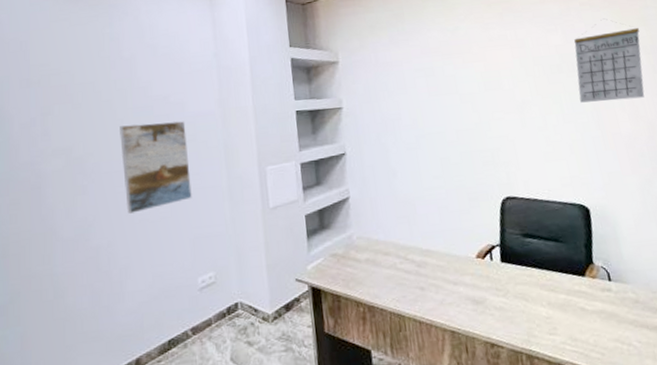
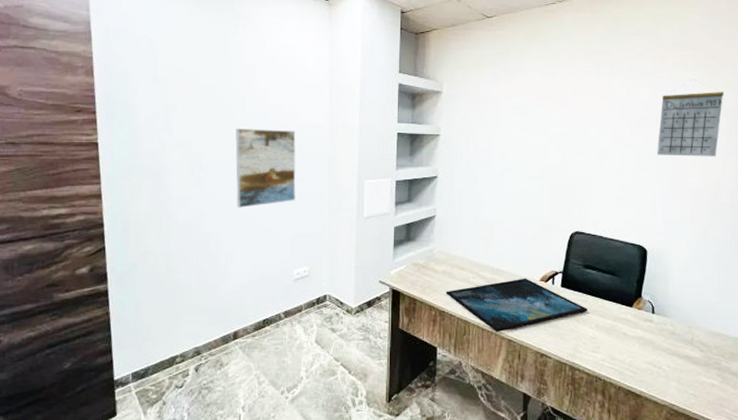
monitor: none [372,256,535,324] -> present [445,278,587,332]

